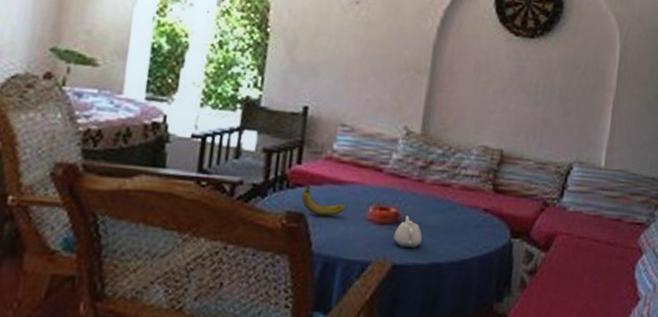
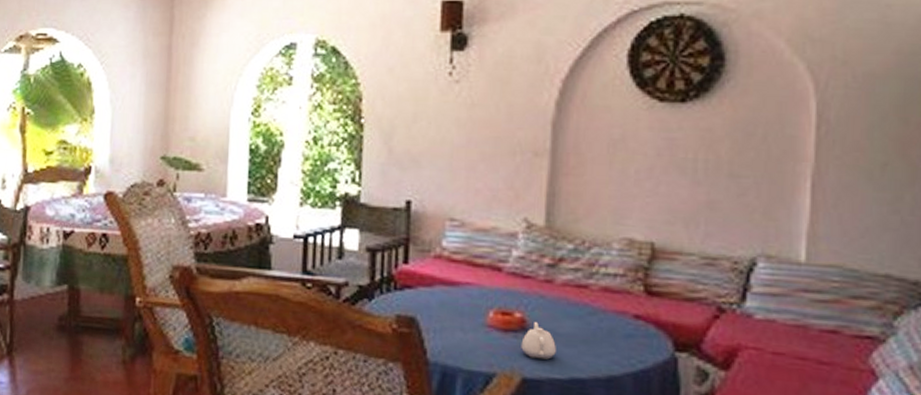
fruit: present [301,183,347,217] -> none [411,284,463,321]

